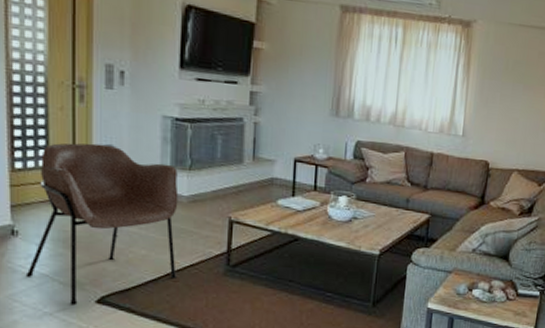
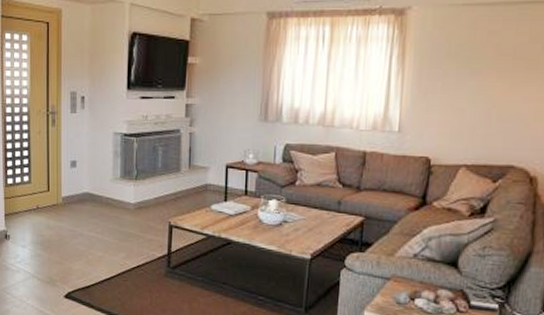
armchair: present [25,143,179,306] -> none [15,160,127,299]

